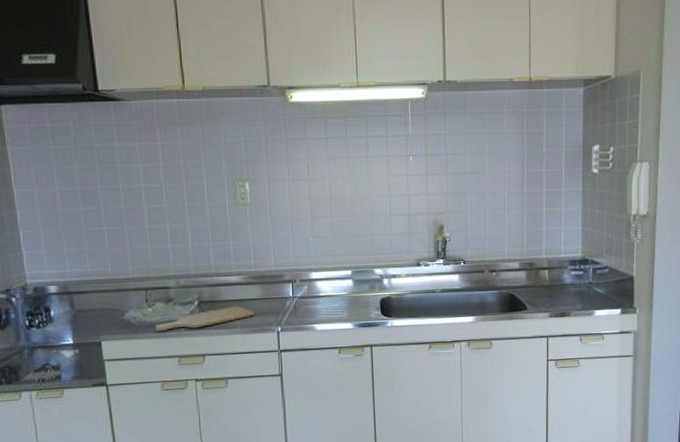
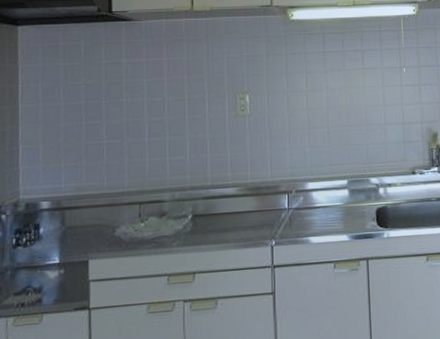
chopping board: present [155,306,255,332] -> none [146,219,249,248]

